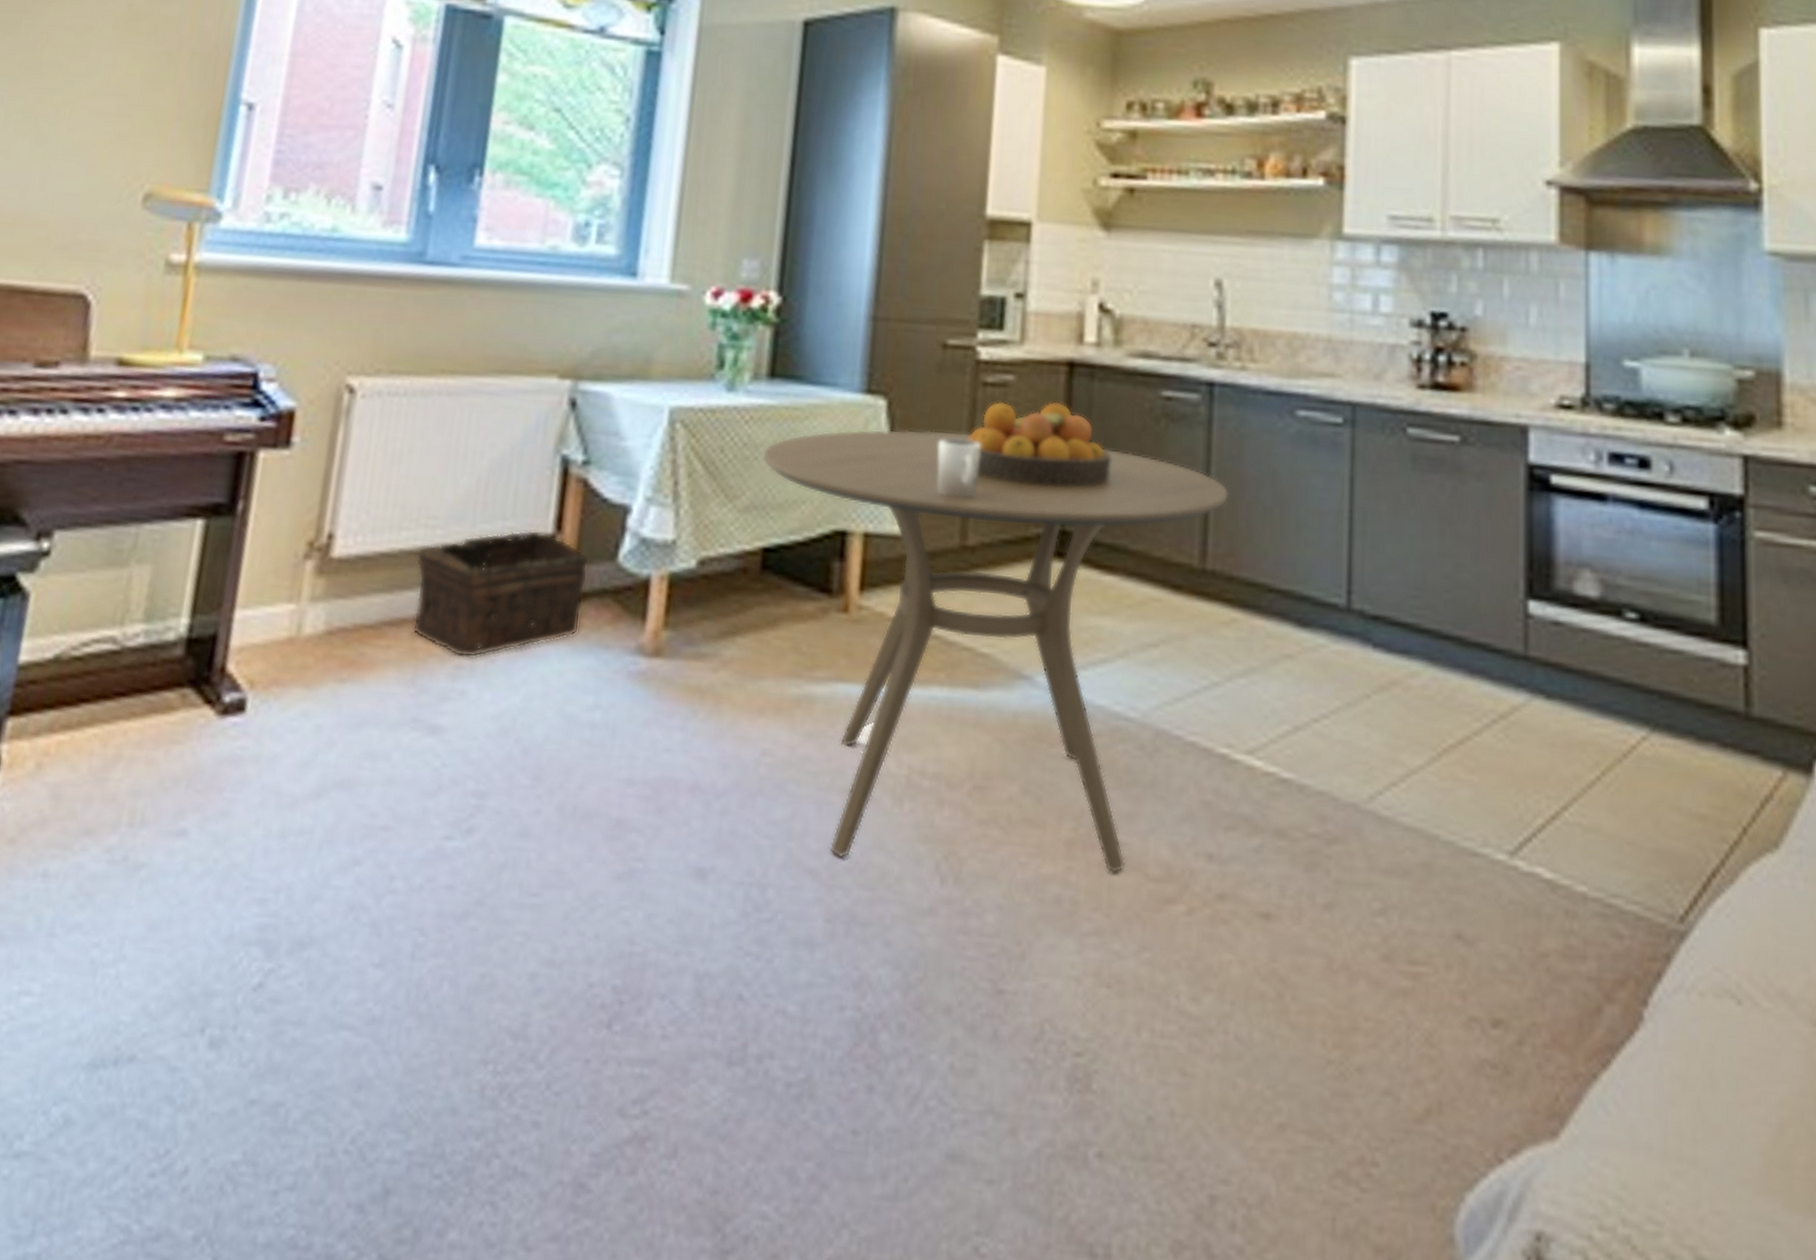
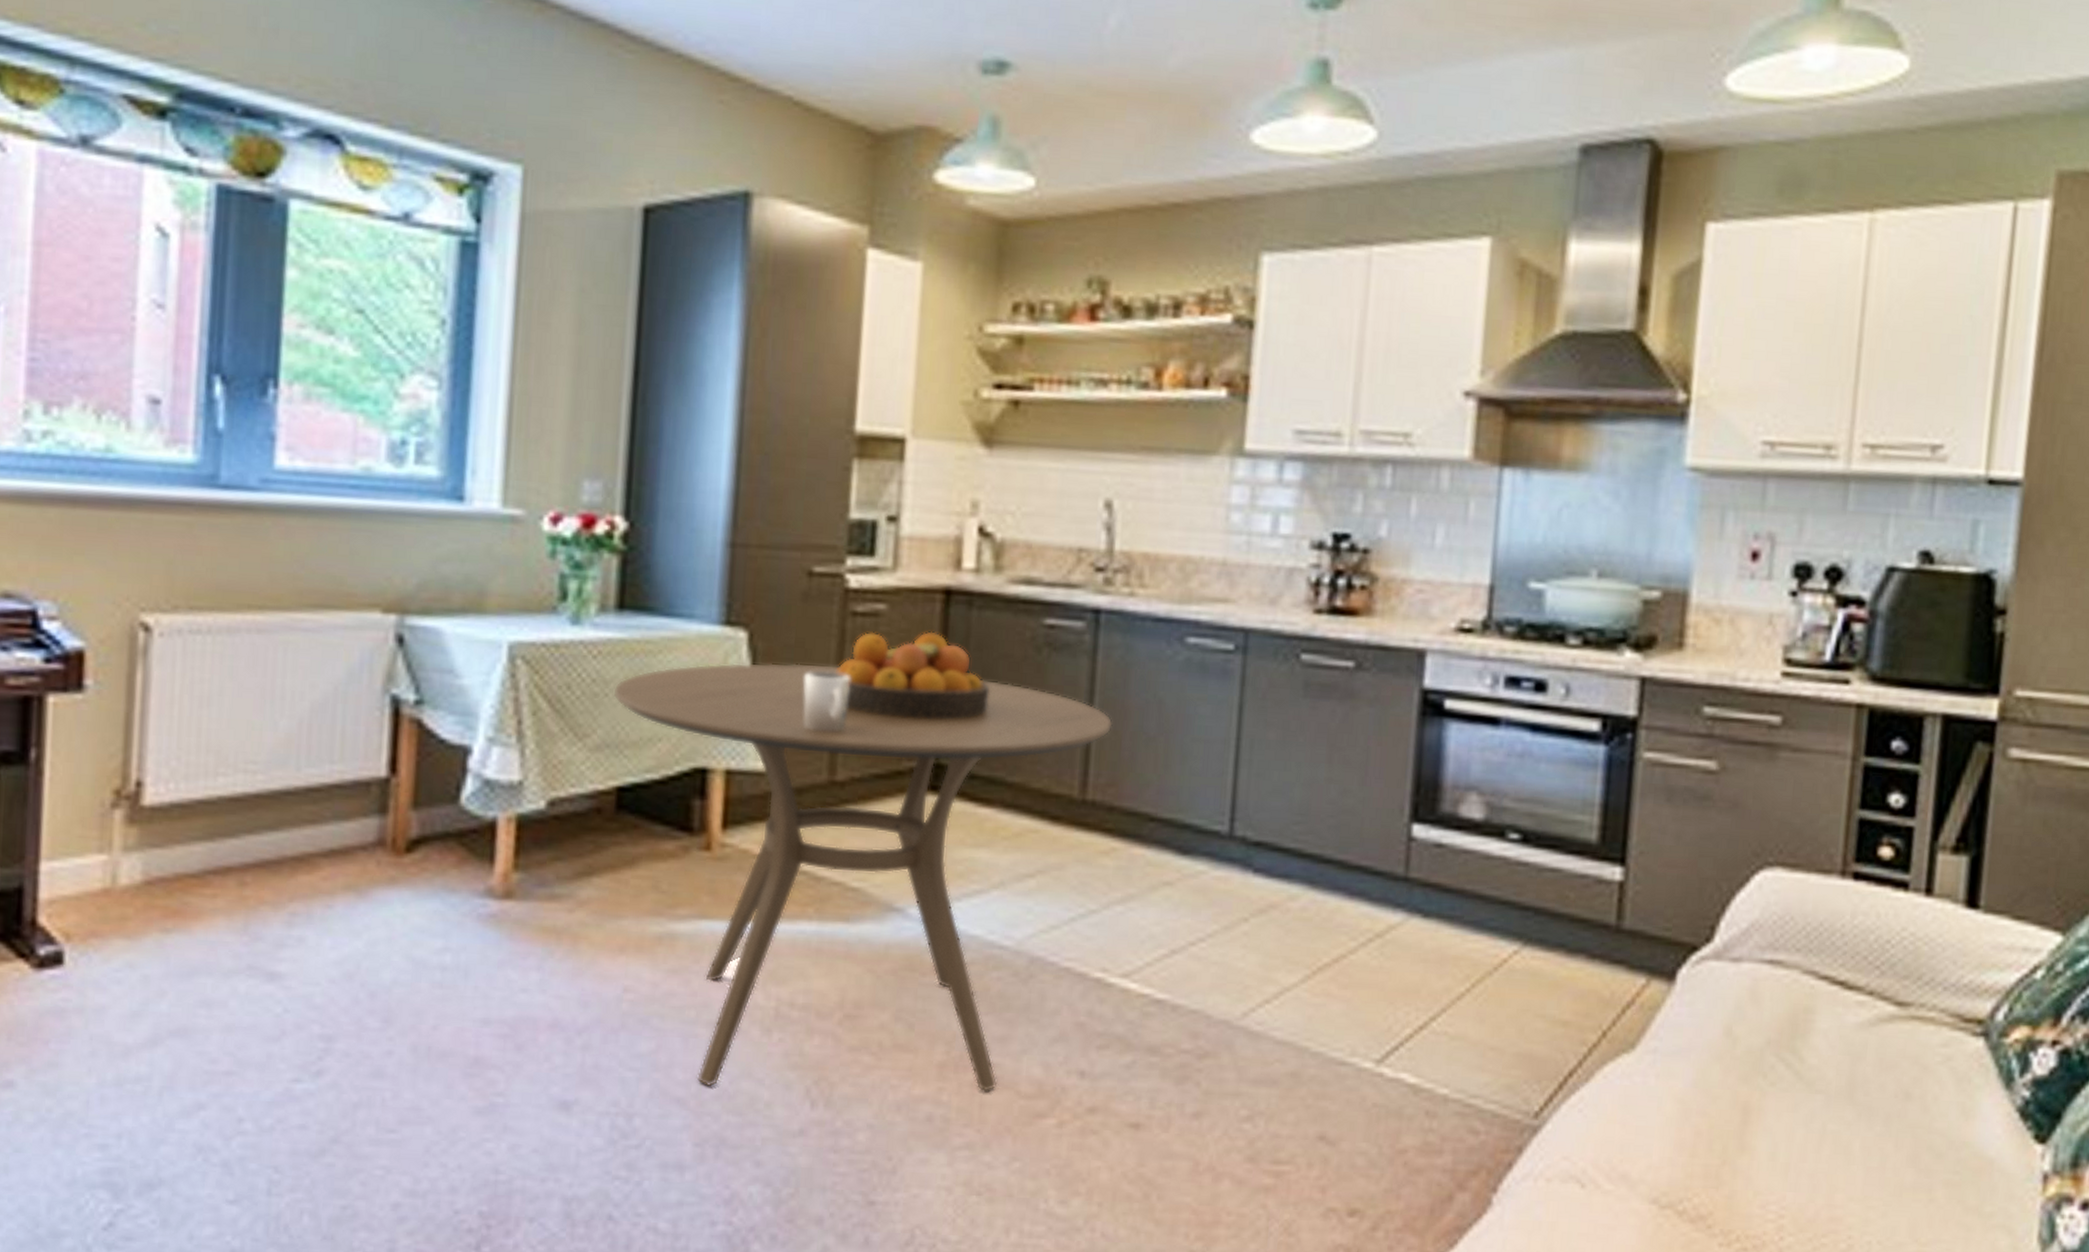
basket: present [412,530,590,658] -> none [237,773,429,905]

